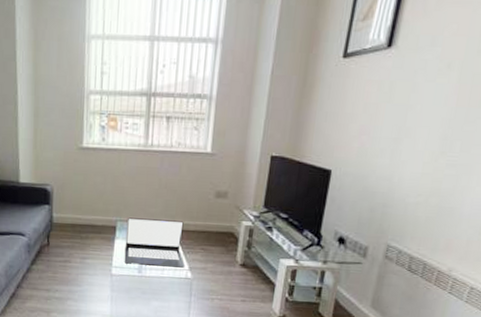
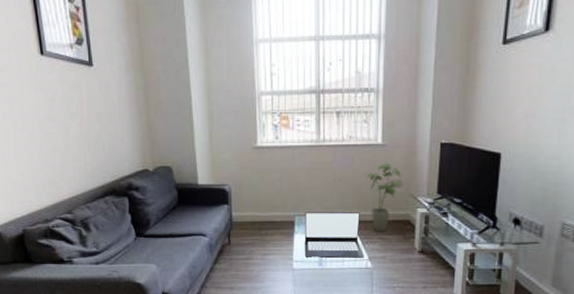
house plant: none [192,172,230,243] -> present [366,162,404,232]

